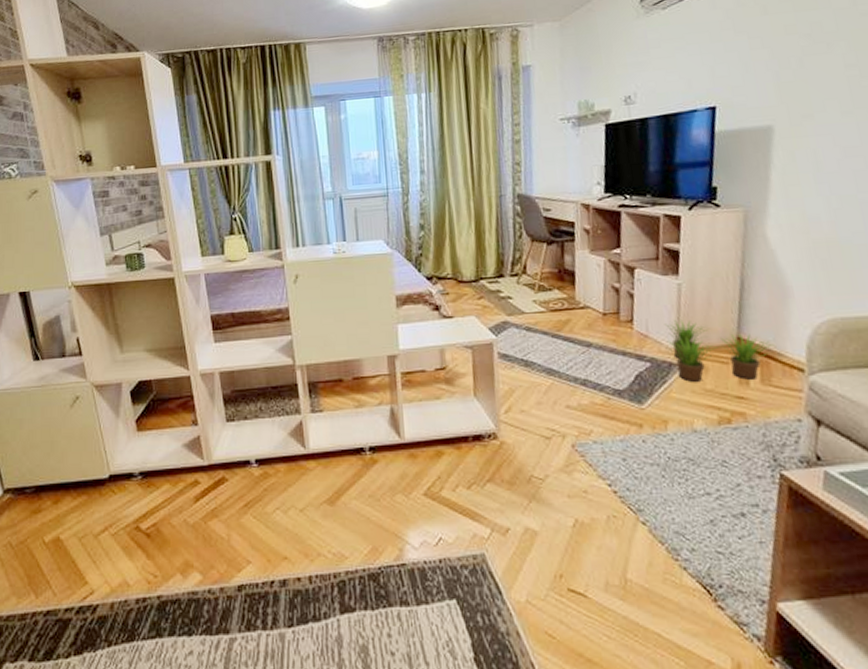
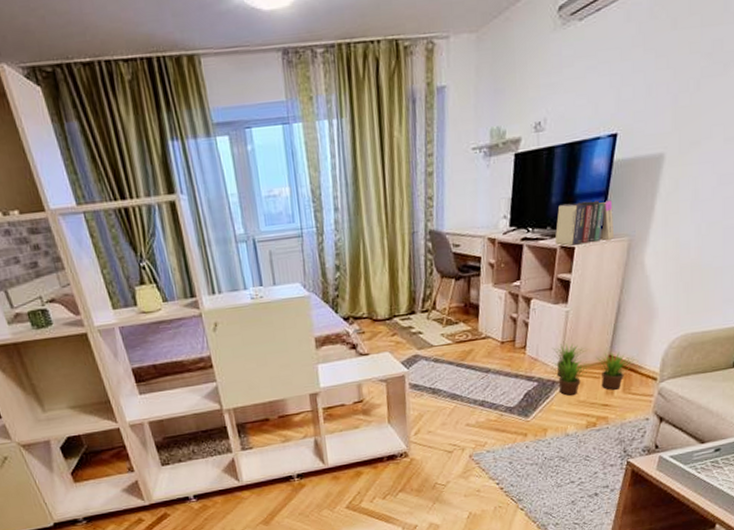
books: none [656,169,726,215] -> present [554,199,614,246]

